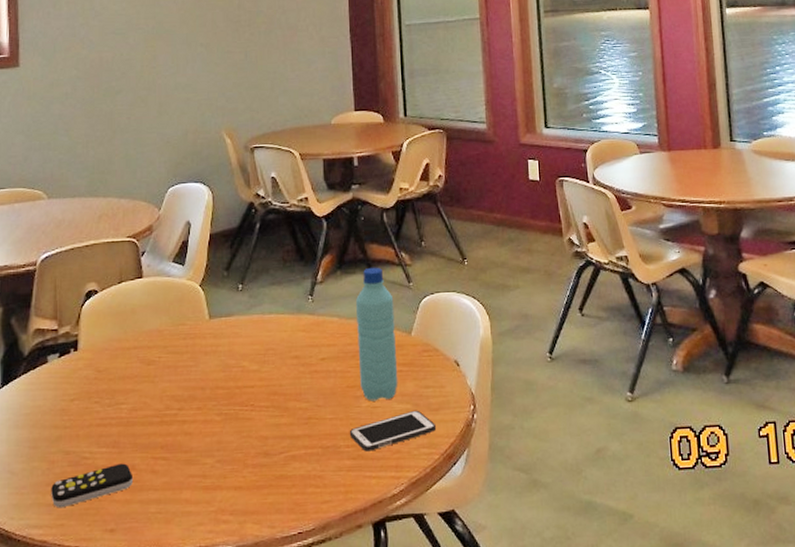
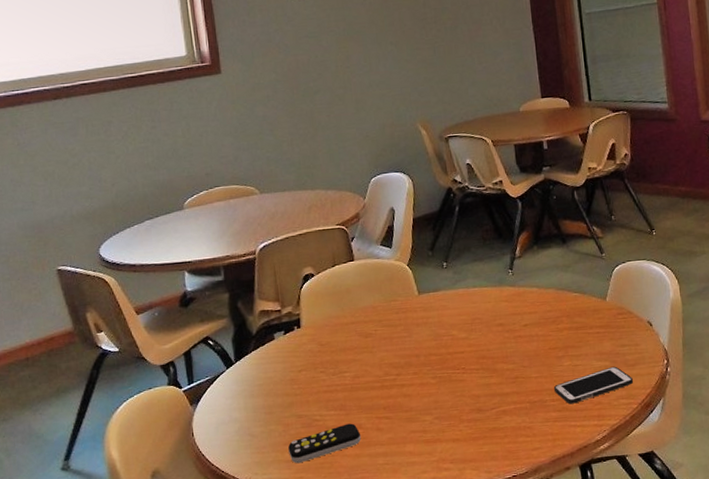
water bottle: present [355,267,398,401] -> none [552,241,596,361]

